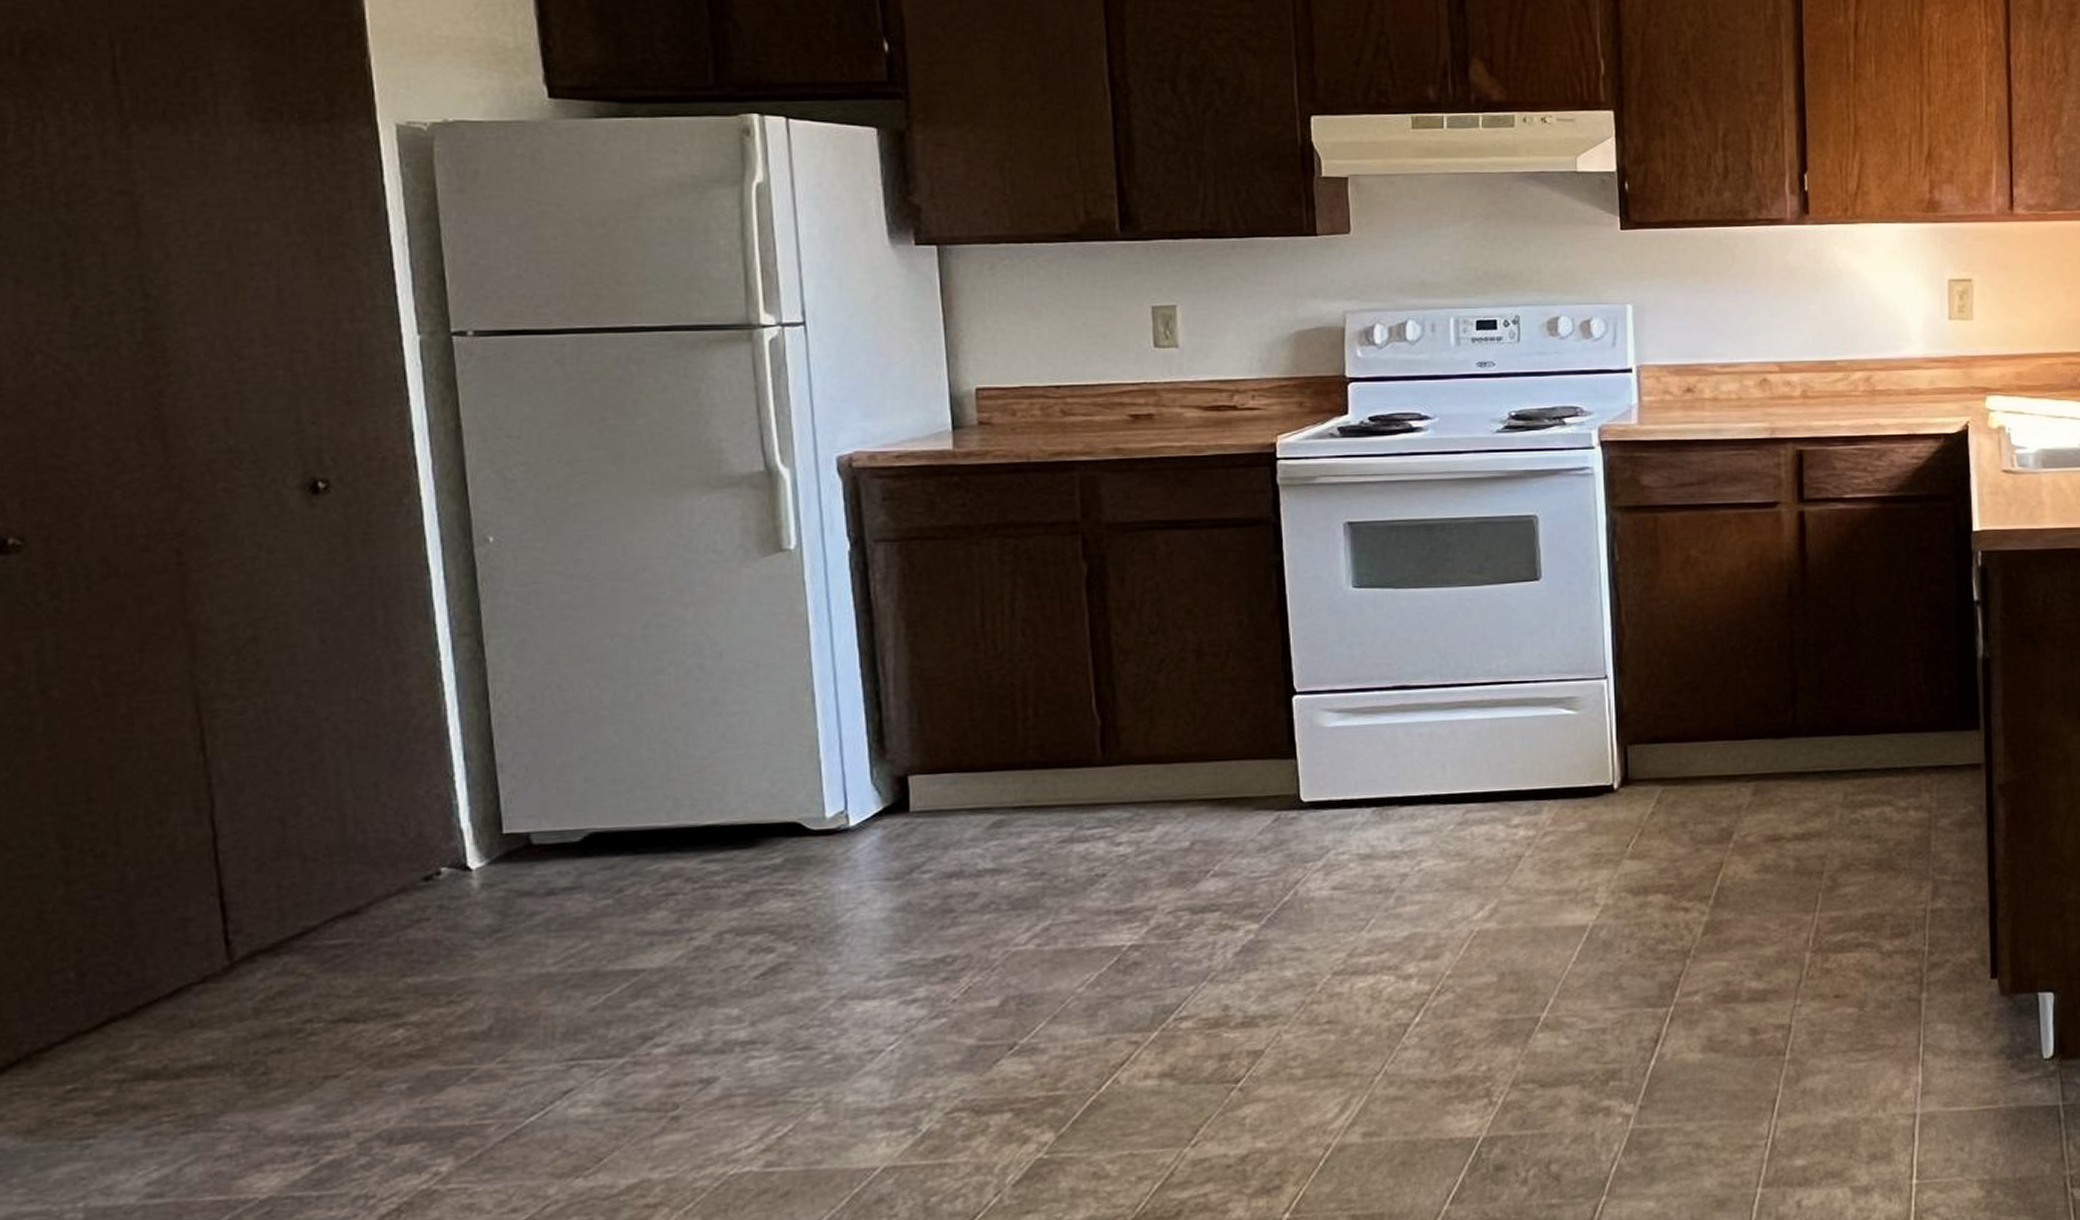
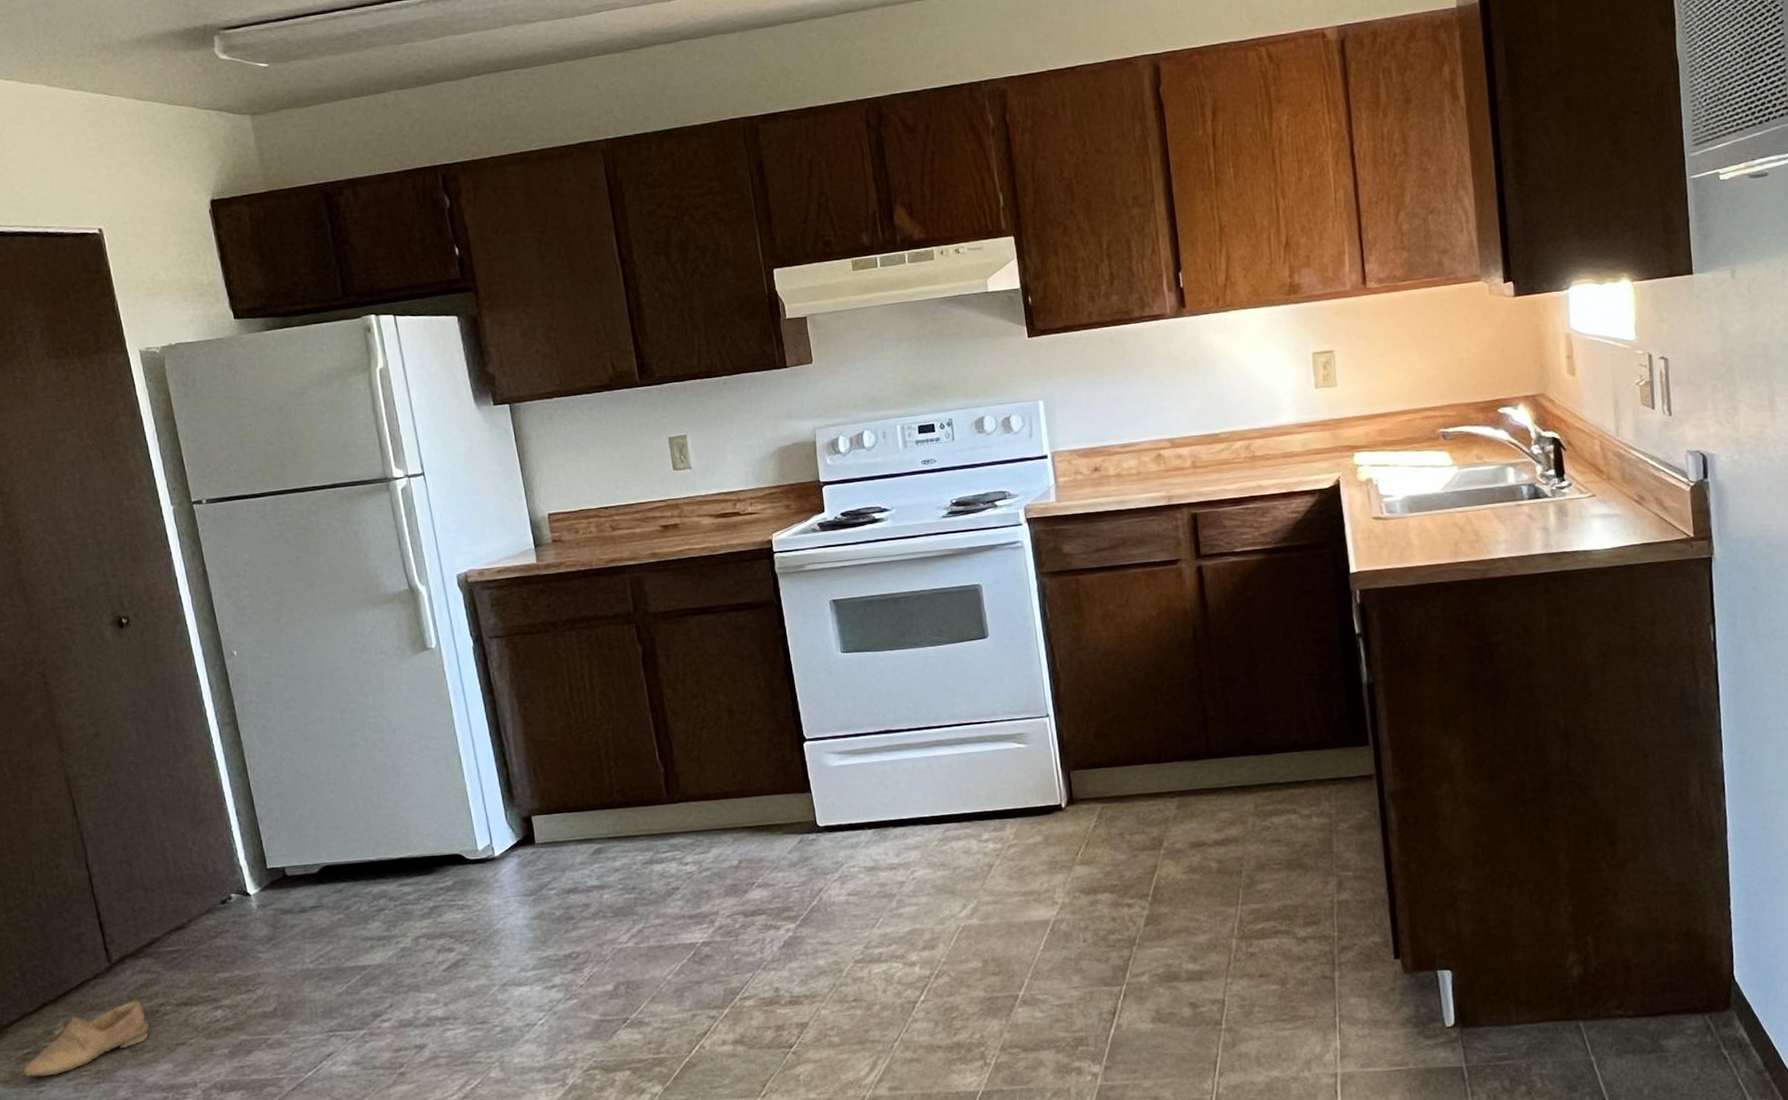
shoe: none [62,1013,283,1125] -> present [24,999,149,1077]

